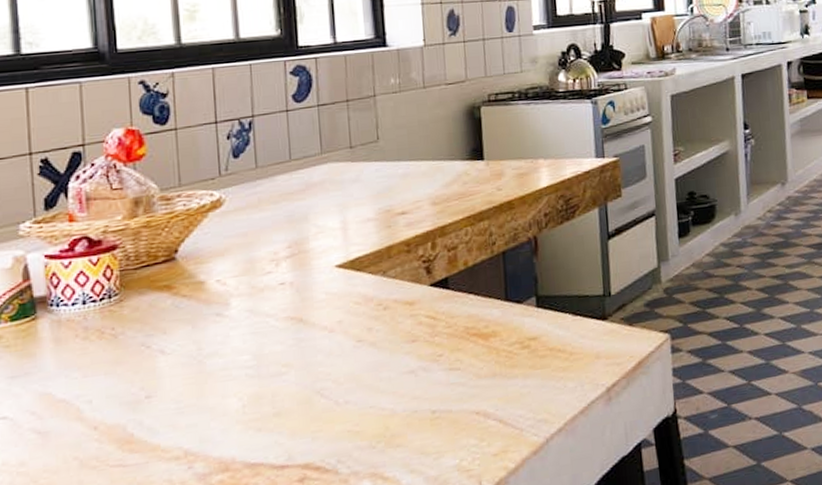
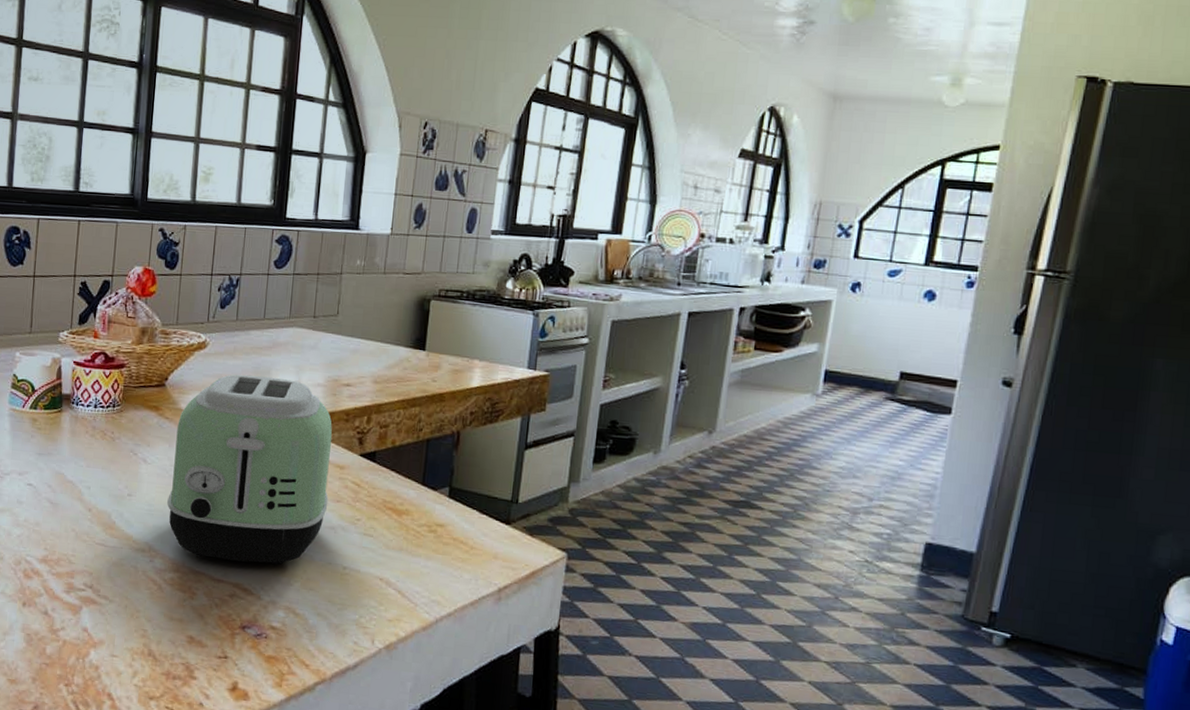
toaster: none [199,220,402,447] -> present [167,374,332,565]

